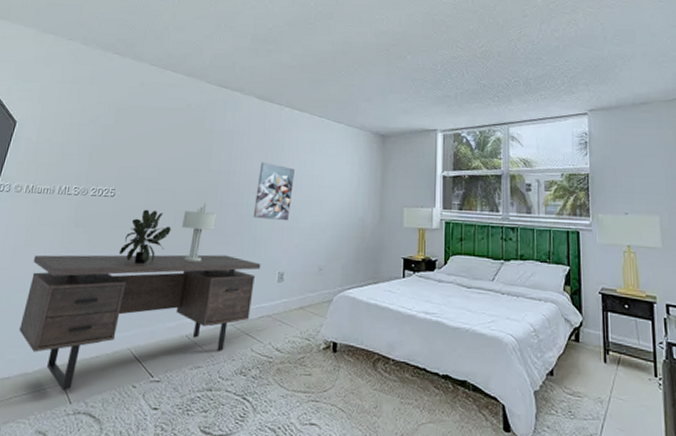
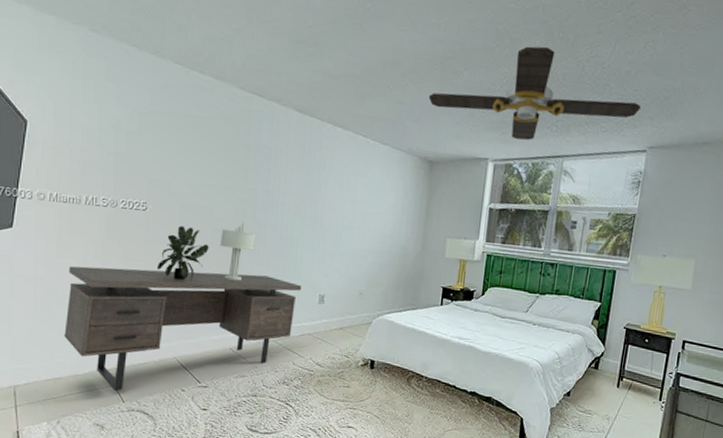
wall art: present [253,162,295,221] -> none [293,182,337,246]
ceiling fan: none [377,30,574,111] -> present [428,46,641,140]

